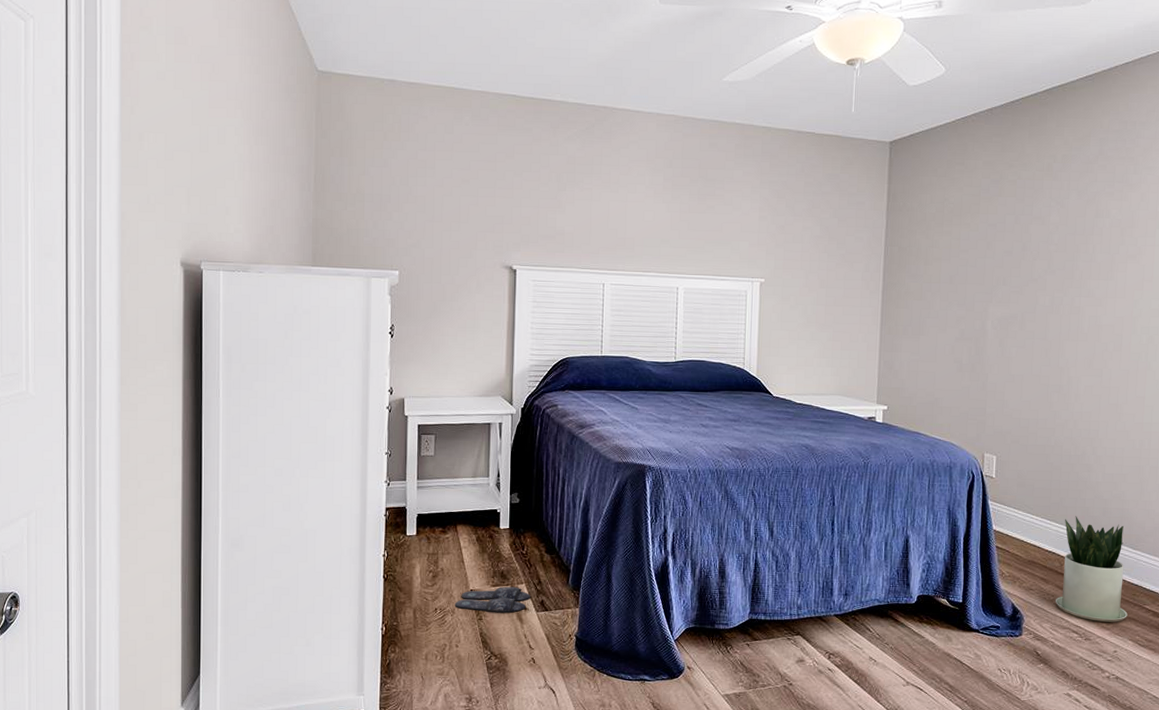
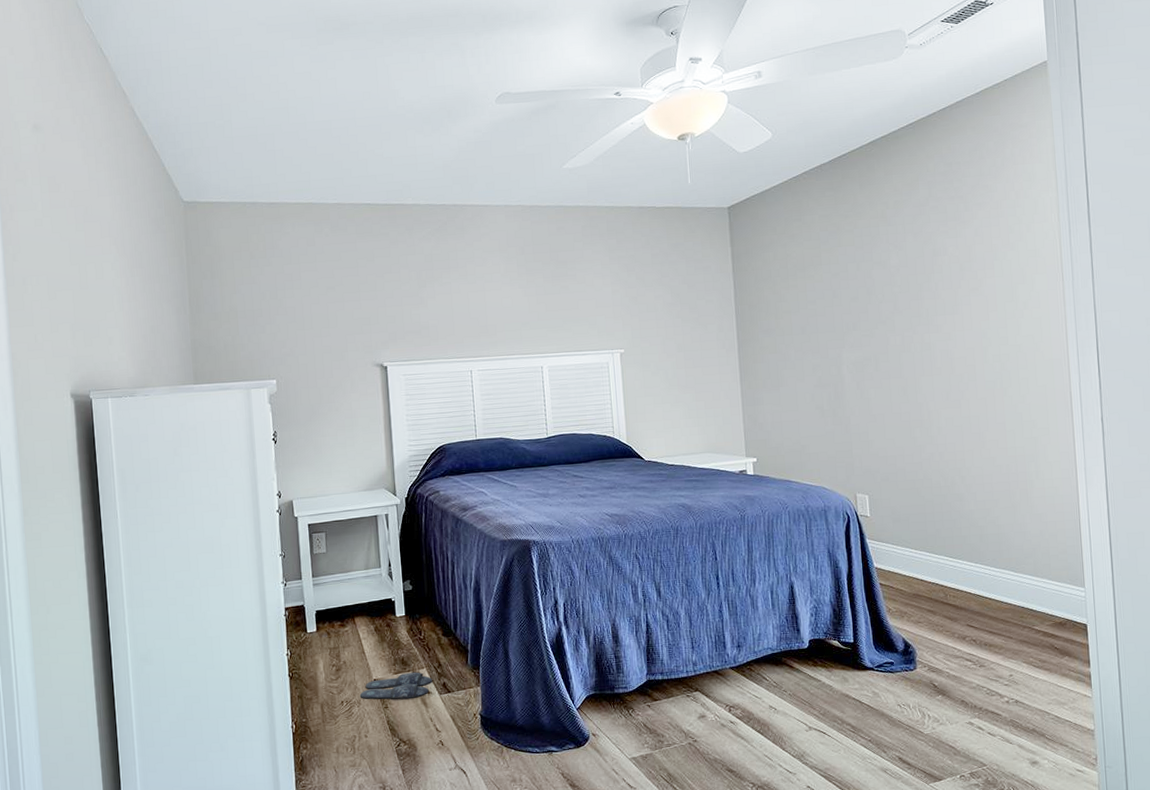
planter: present [1055,516,1128,622] -> none [944,545,1018,647]

